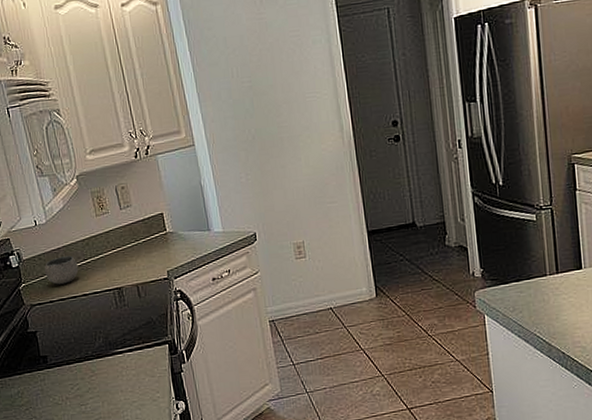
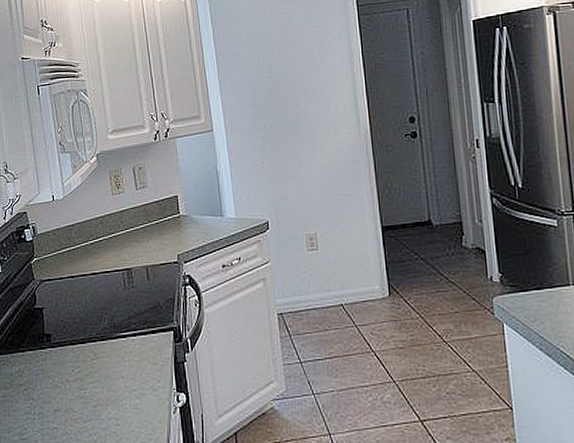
bowl: present [44,255,79,285] -> none [57,233,90,261]

